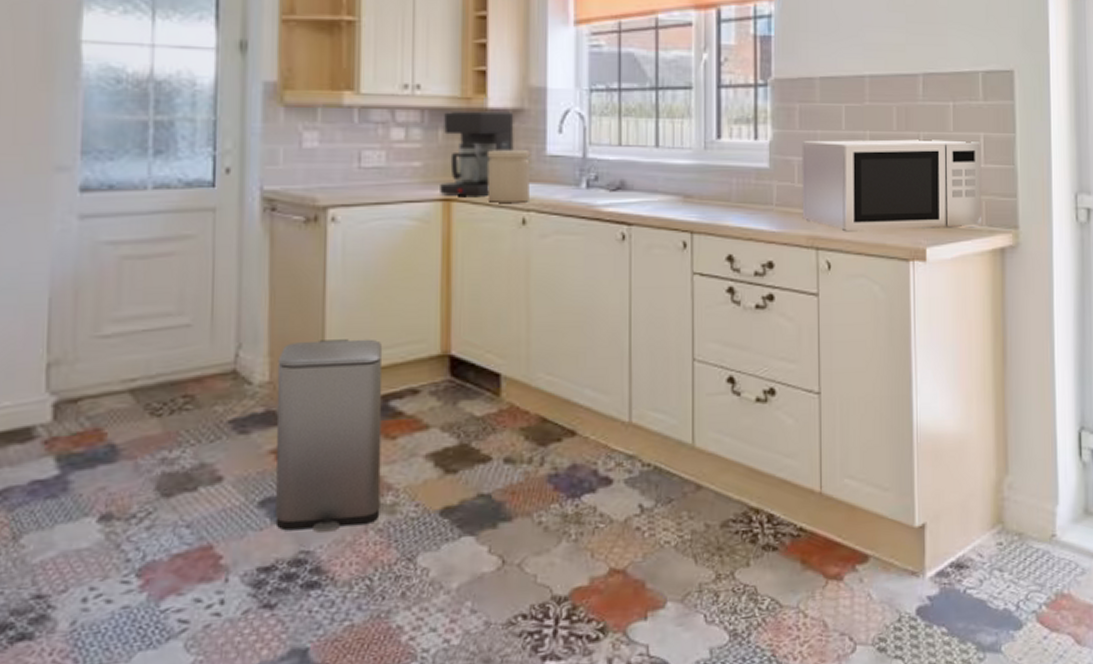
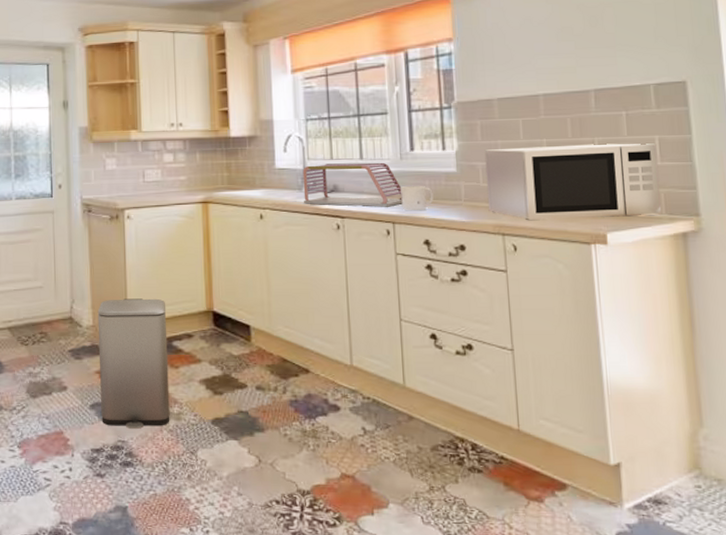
coffee maker: present [440,111,514,198] -> none [199,138,251,200]
jar: present [487,150,530,204] -> none [232,166,265,204]
dish rack: none [581,151,704,212] -> present [302,162,403,207]
mug: none [703,185,741,218] -> present [401,186,434,211]

